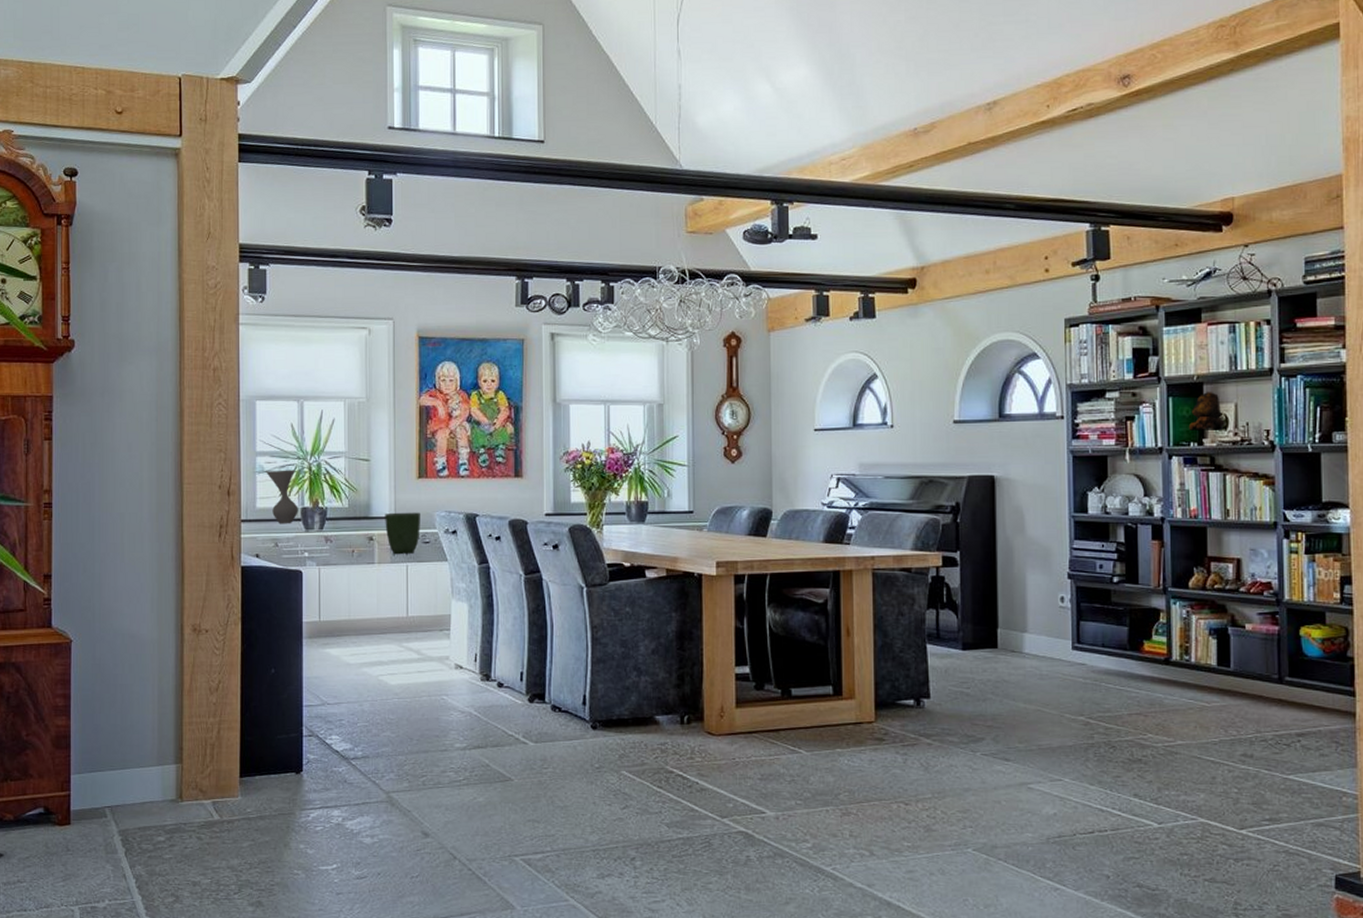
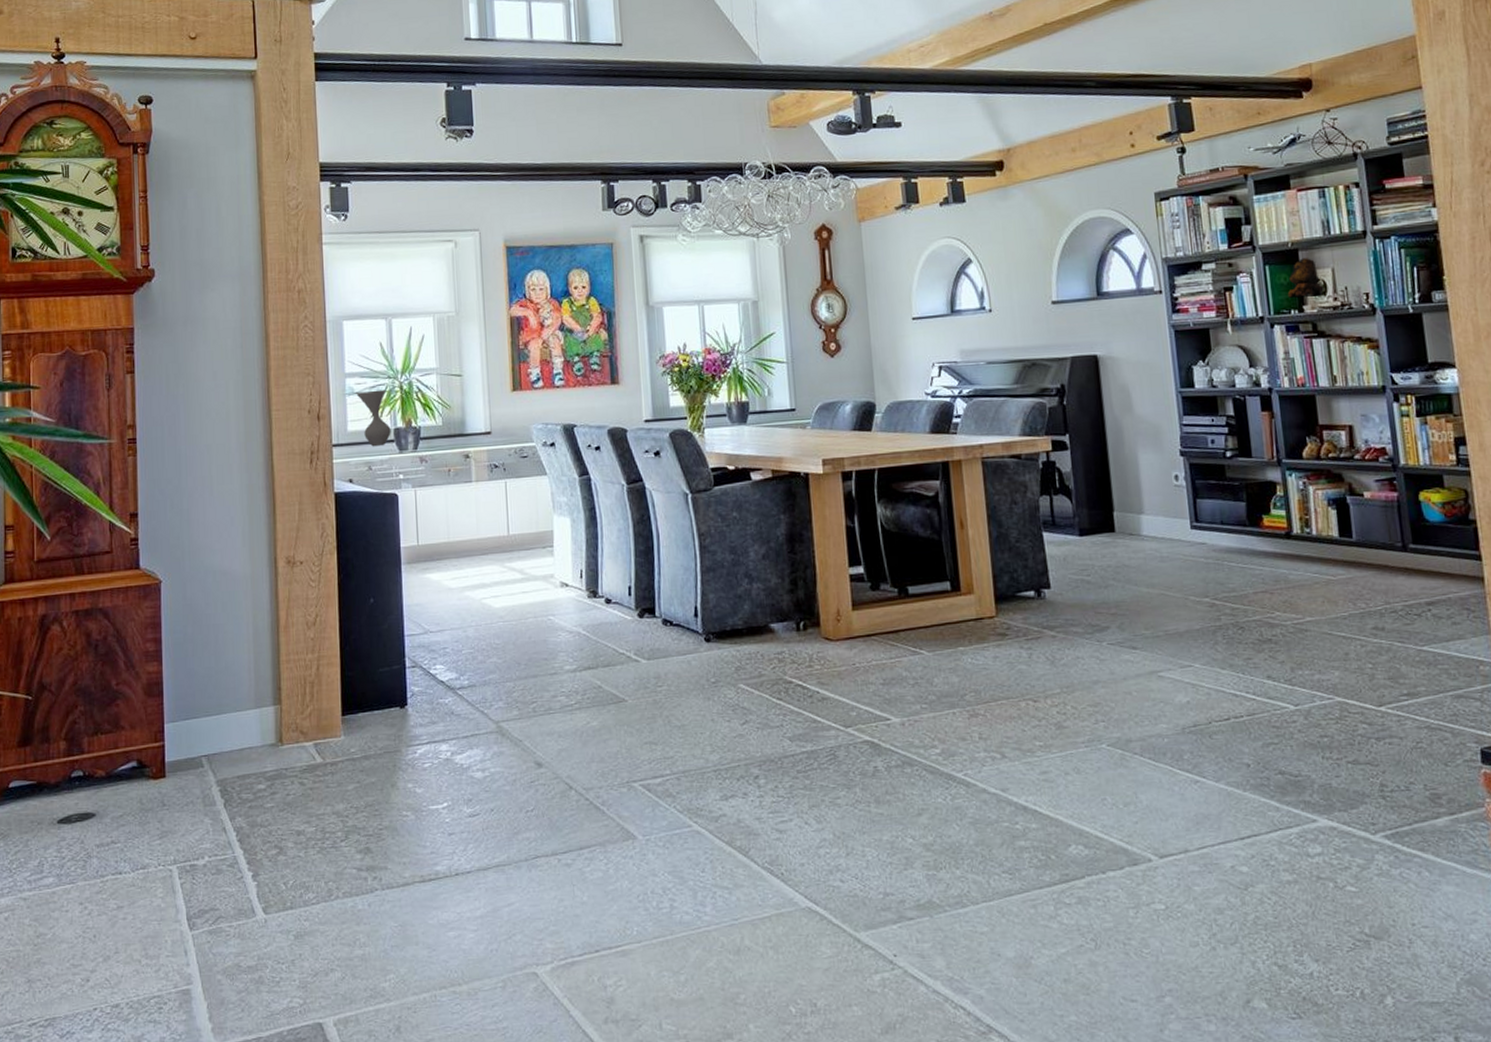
ceramic pot: present [385,512,420,555] -> none [480,426,518,472]

